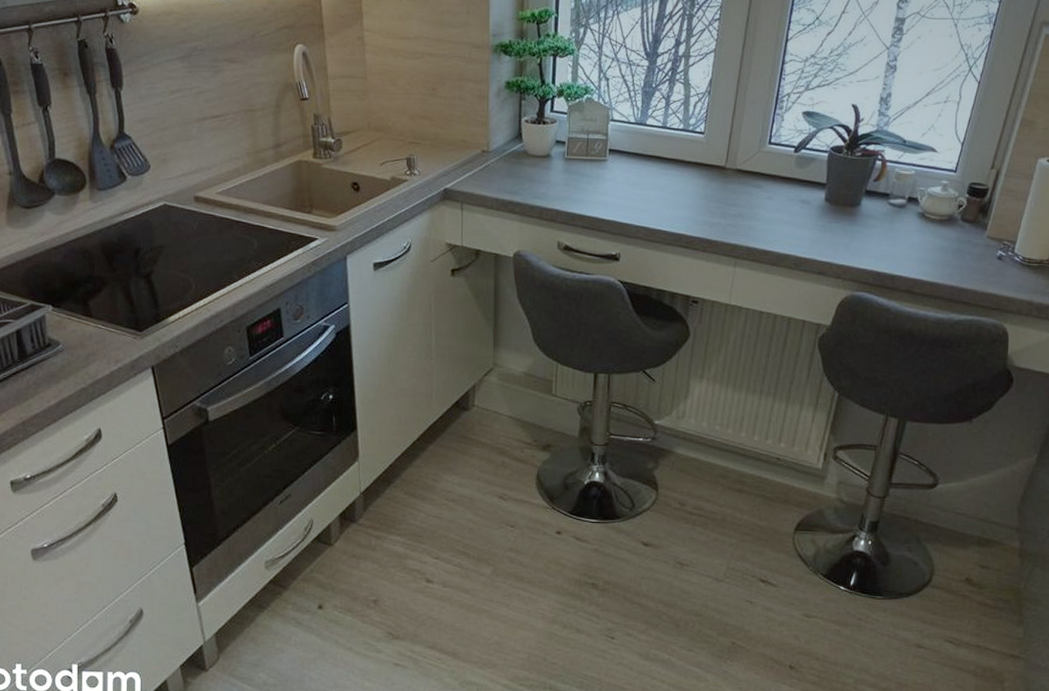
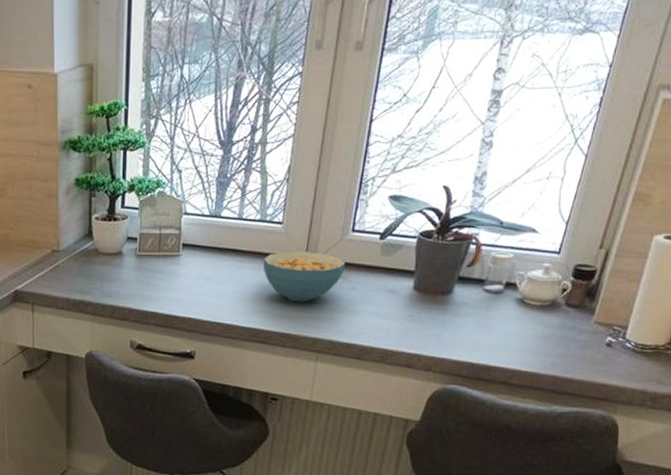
cereal bowl: none [685,161,763,210] -> present [263,251,346,302]

